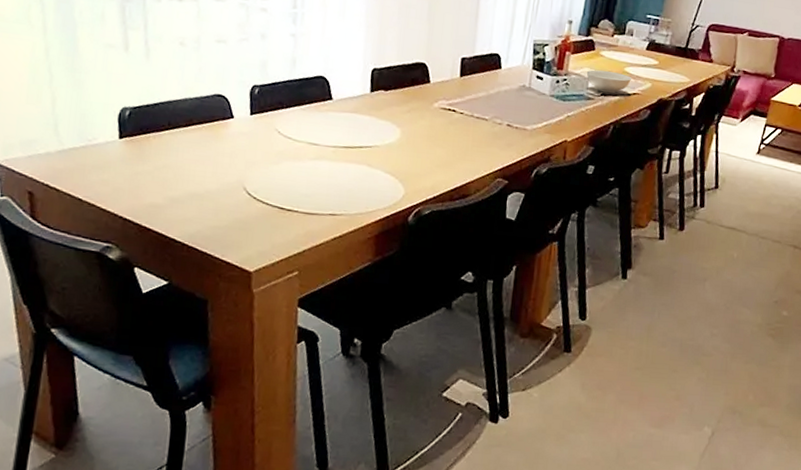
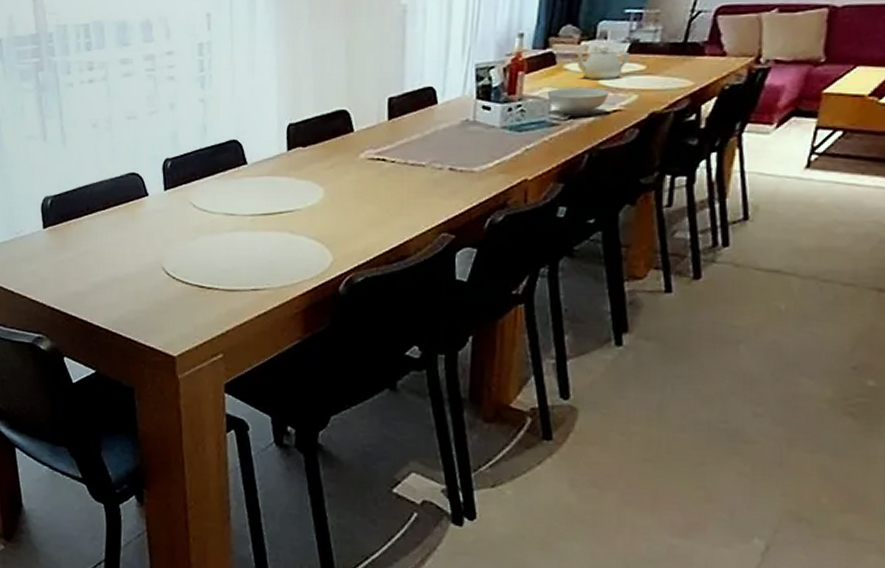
teapot: none [609,41,648,68] -> present [575,47,630,80]

